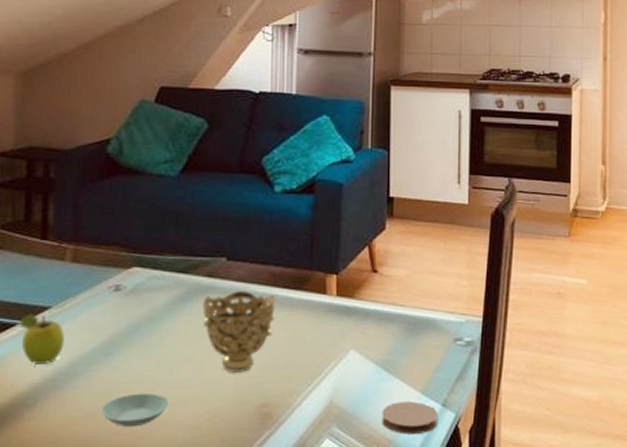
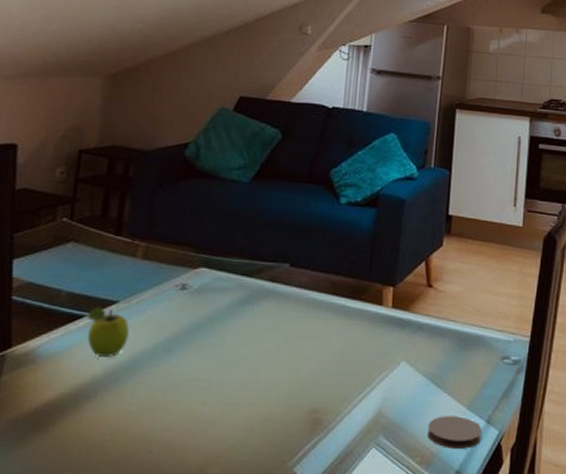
saucer: present [101,393,169,428] -> none [158,391,224,425]
decorative bowl: present [202,291,275,374] -> none [262,297,333,378]

